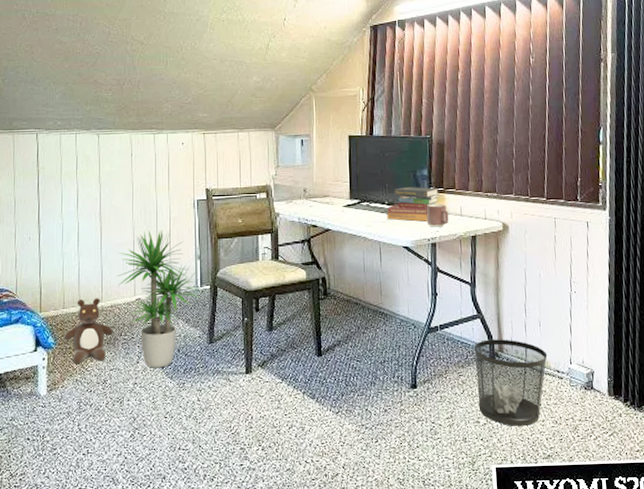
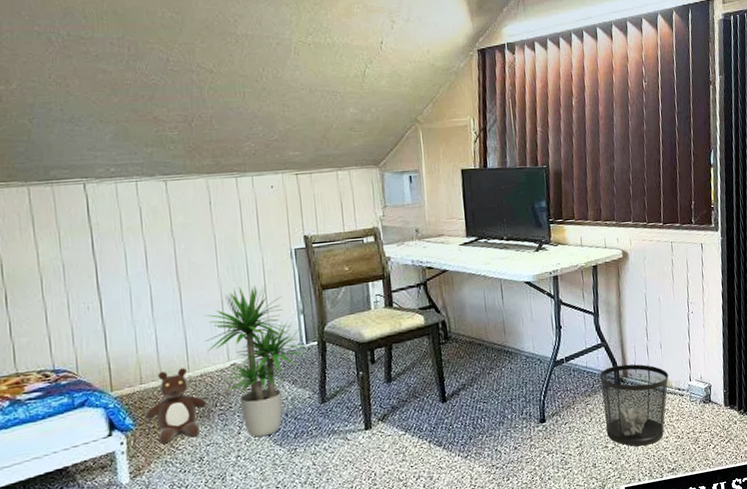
books: present [387,187,438,222] -> none [506,219,558,256]
mug: present [426,204,449,227] -> none [546,235,570,260]

